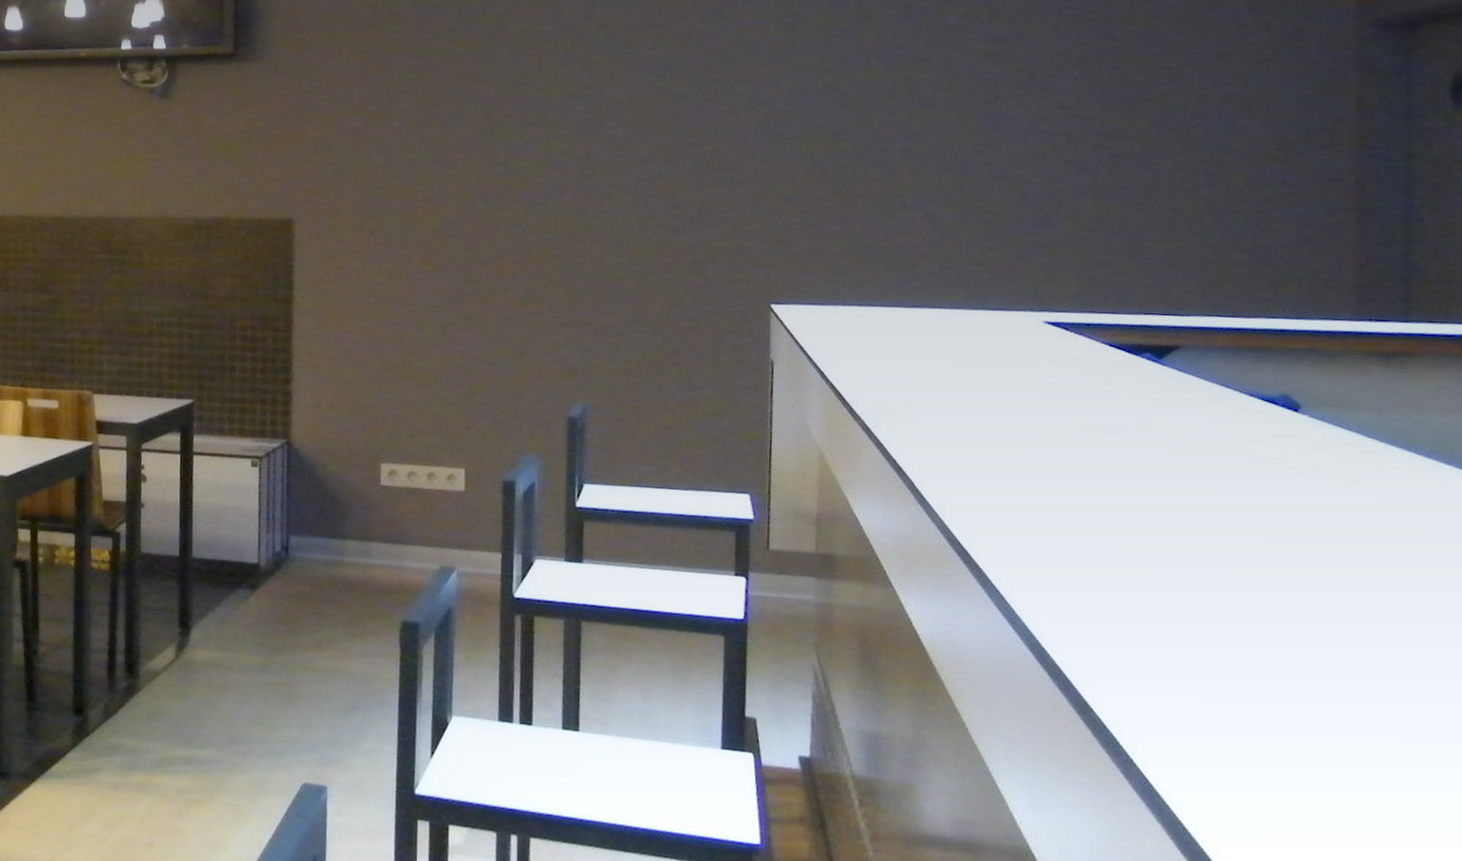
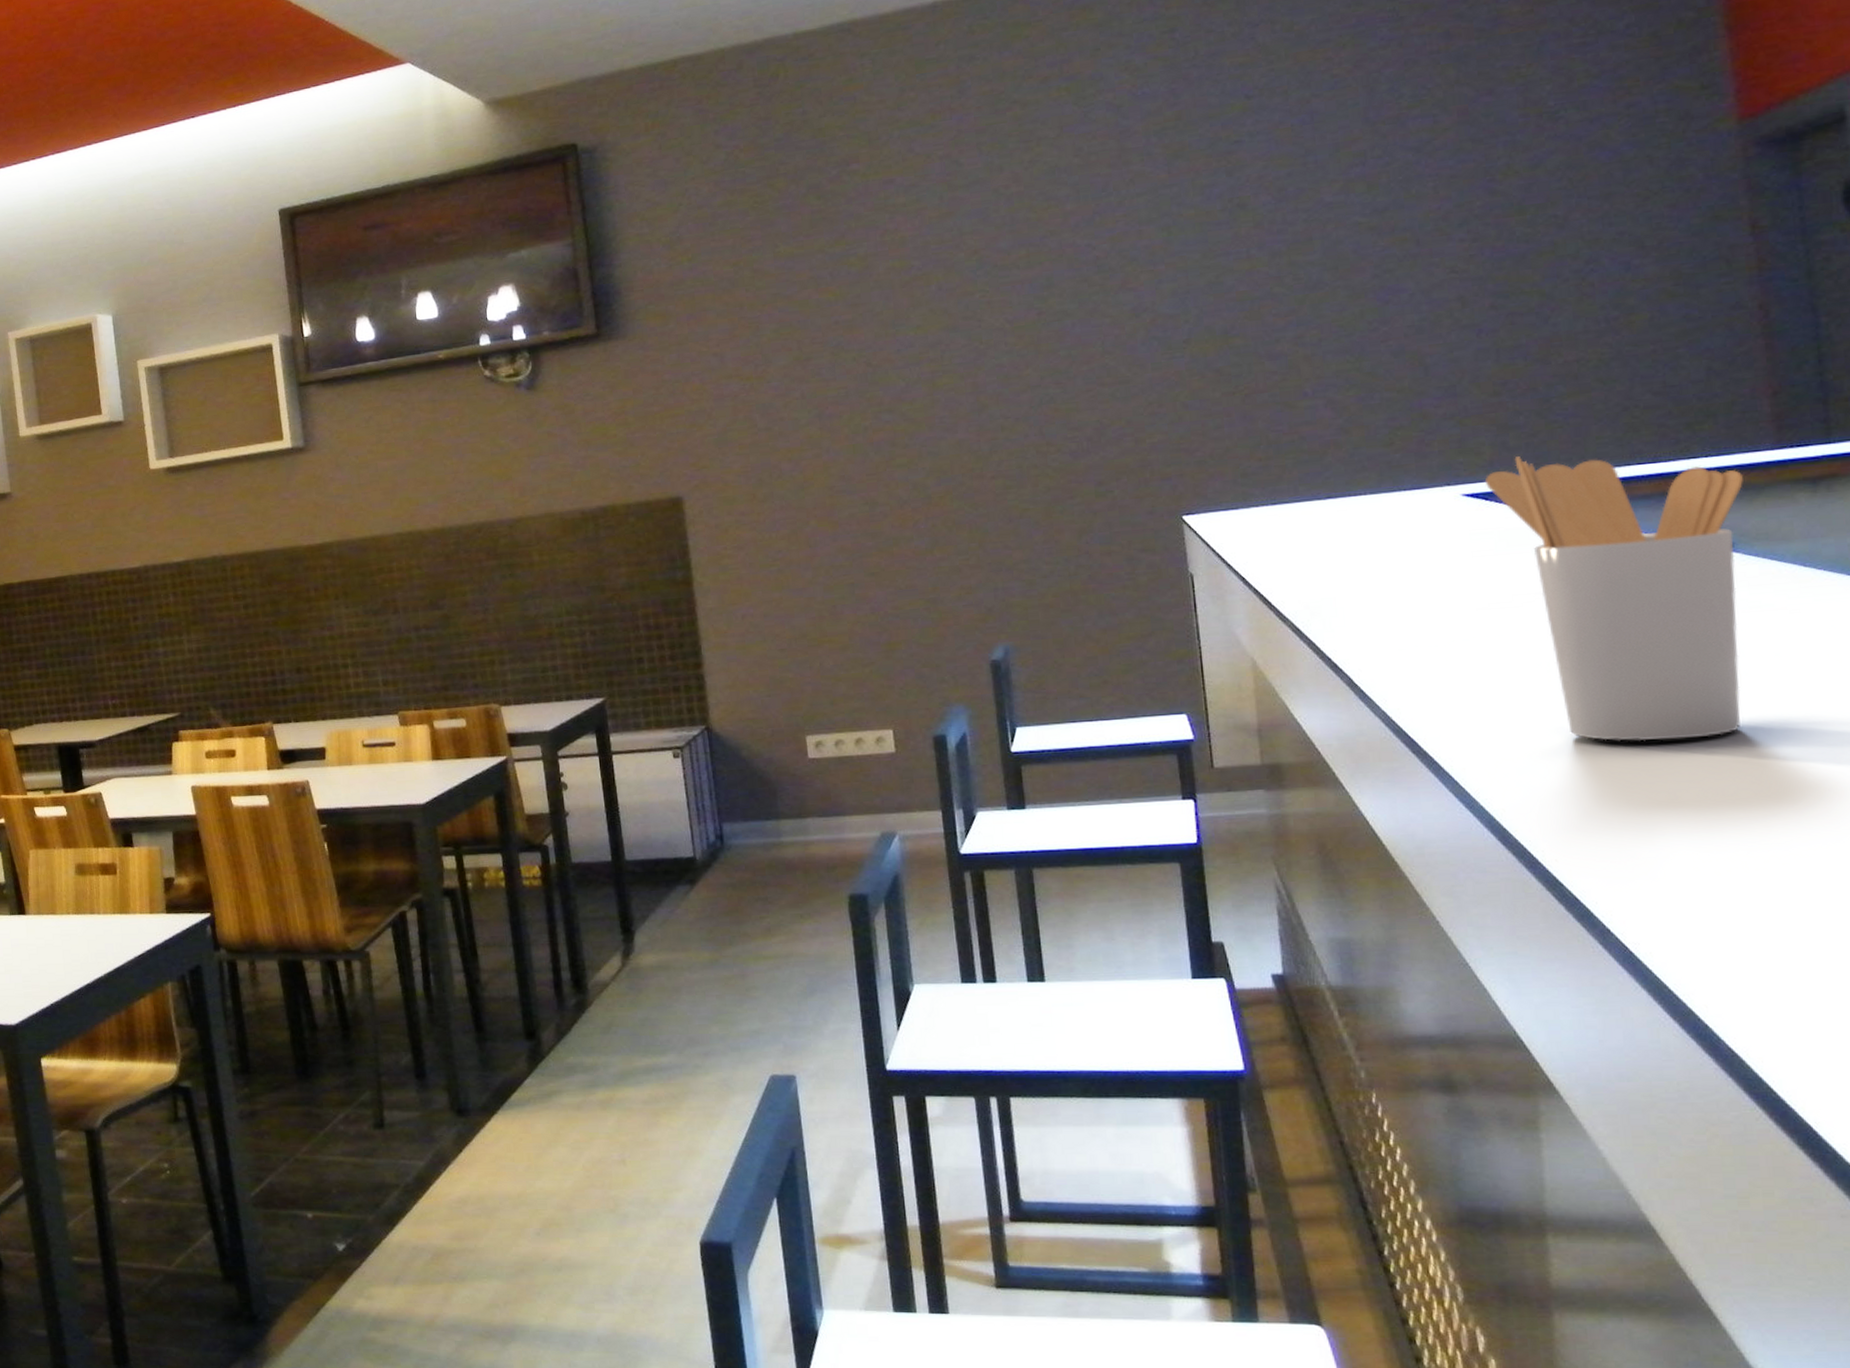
utensil holder: none [1068,293,1320,589] -> present [1485,456,1744,742]

